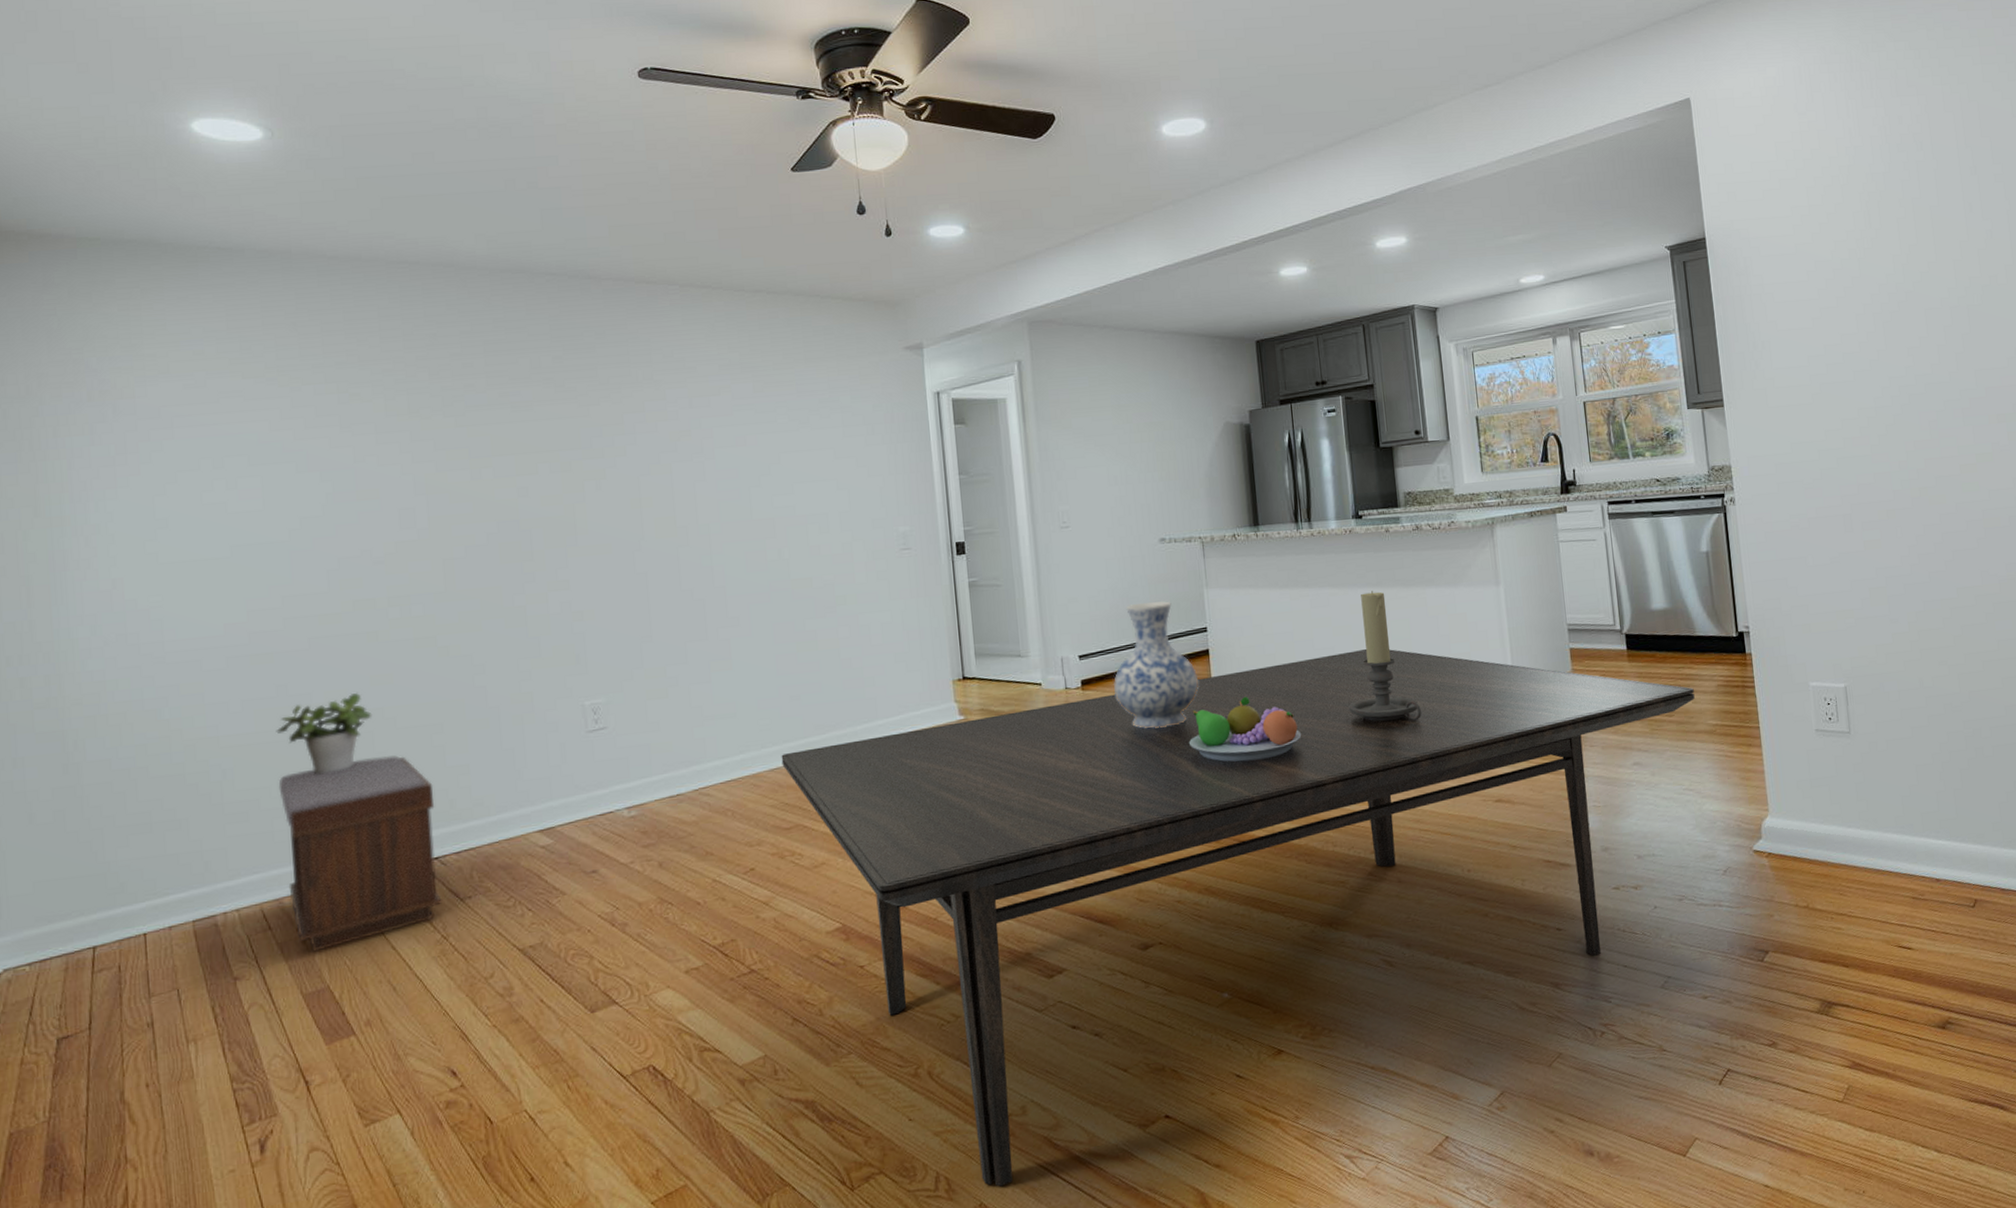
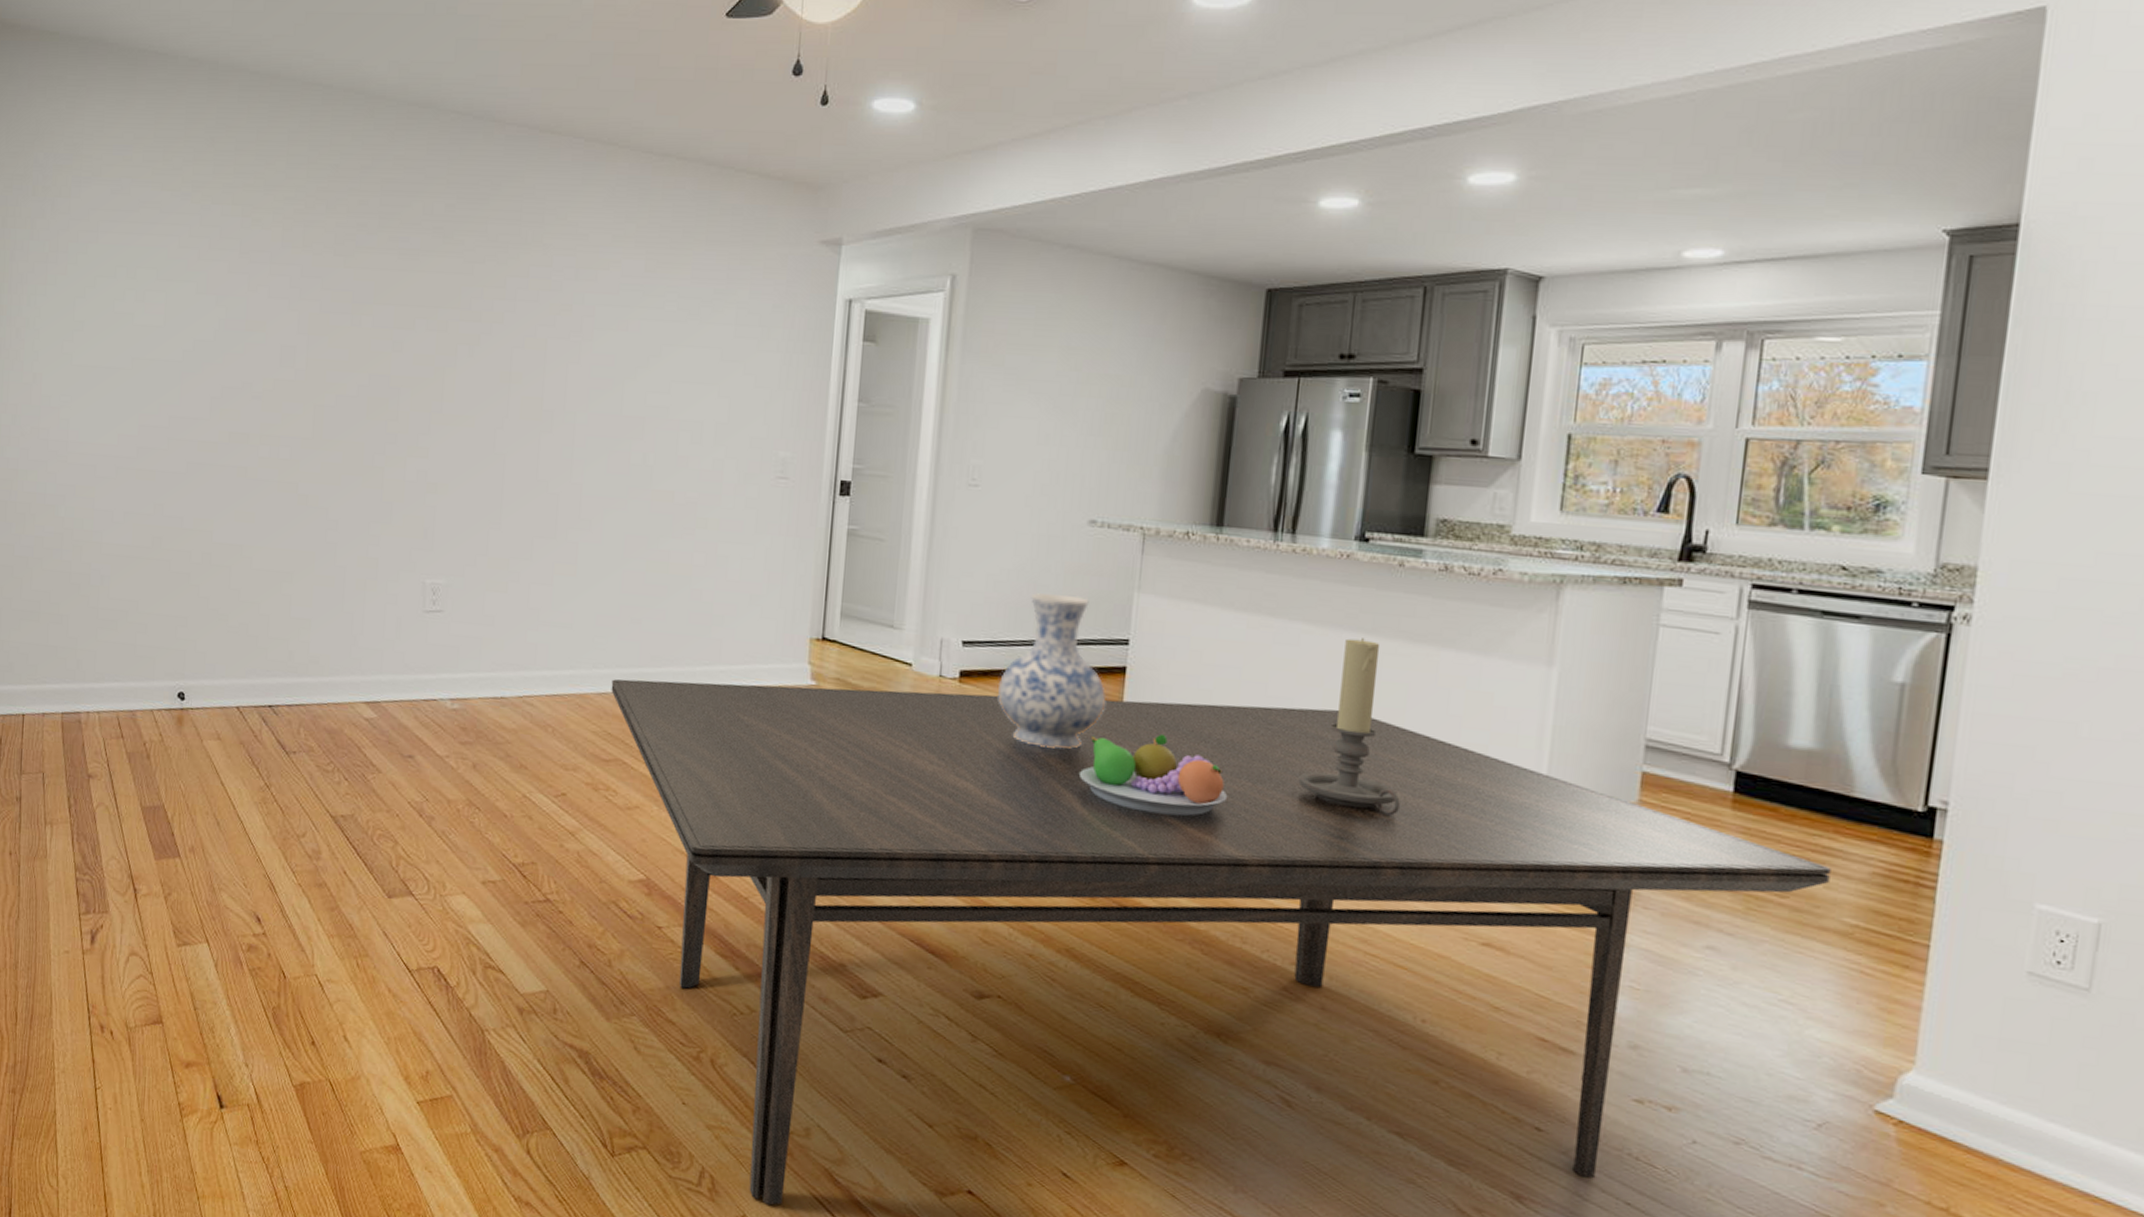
potted plant: present [276,692,373,774] -> none [149,525,232,600]
bench: present [278,755,442,952] -> none [142,592,277,770]

